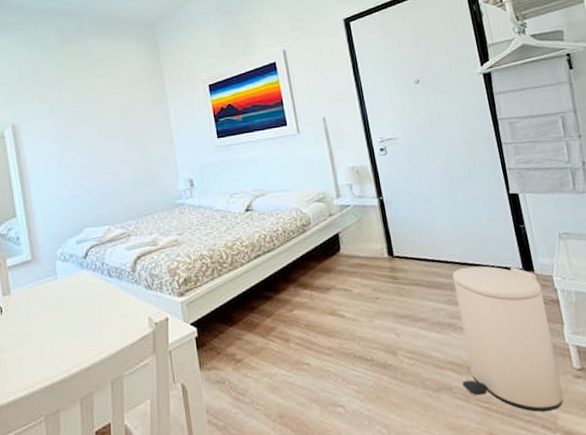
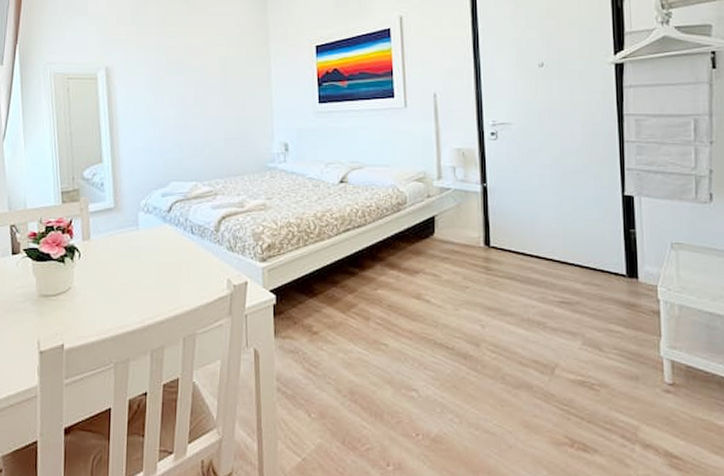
pedal bin: present [452,265,563,412] -> none [544,266,648,422]

